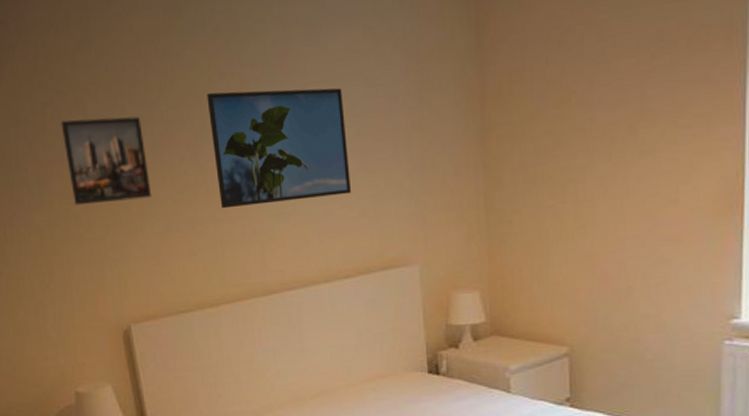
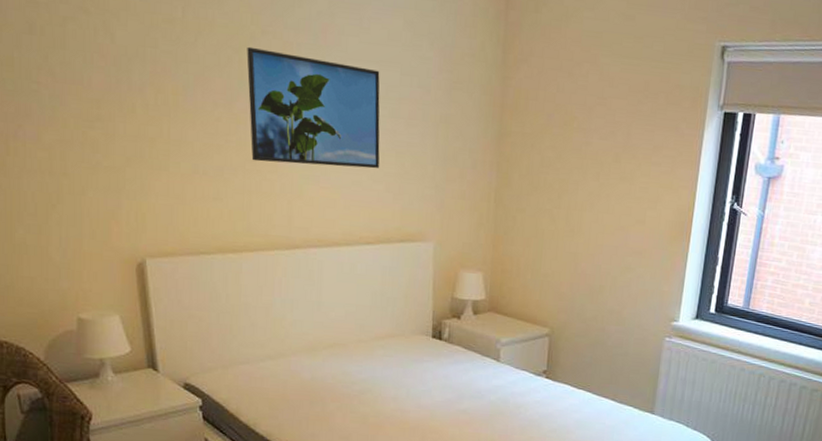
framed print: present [61,116,152,206] -> none [84,40,180,137]

